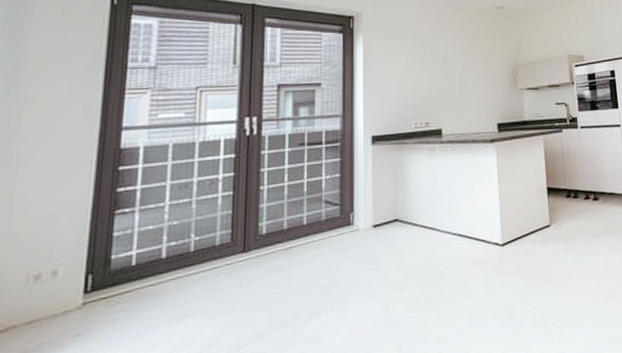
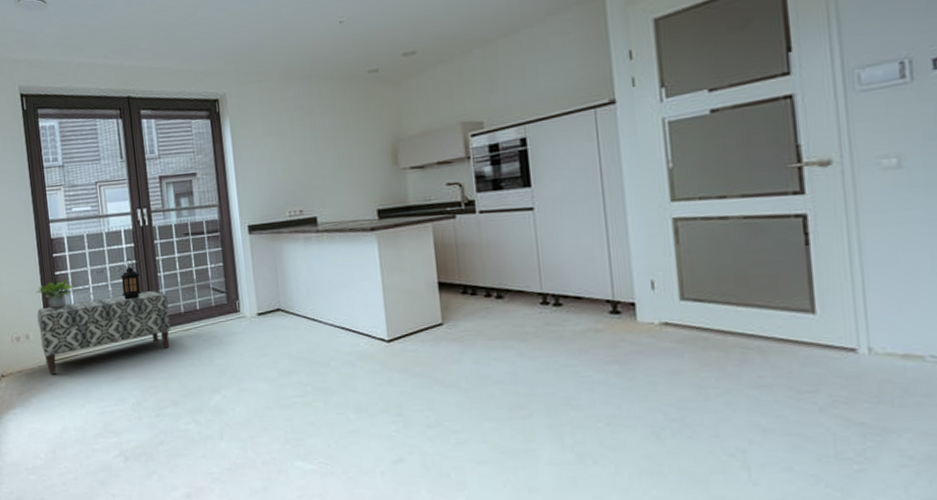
bench: none [75,206,269,321] -> present [37,291,171,375]
potted plant: none [81,194,142,235] -> present [35,277,74,310]
lantern: none [210,171,236,218] -> present [120,258,141,300]

